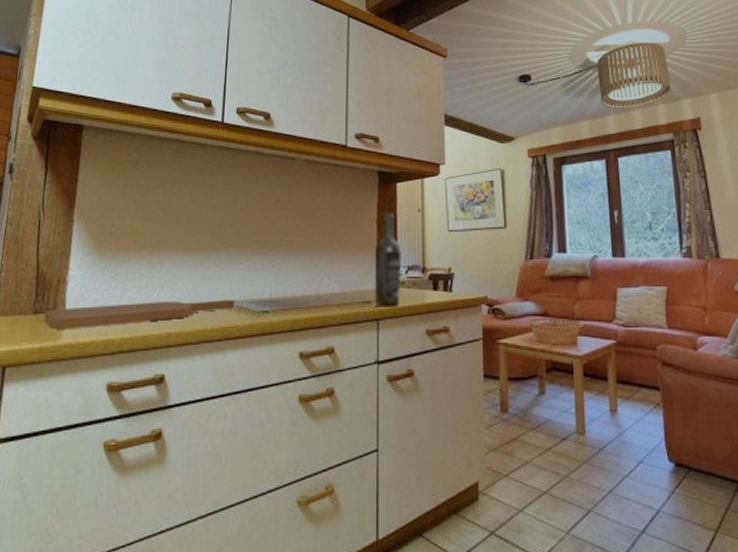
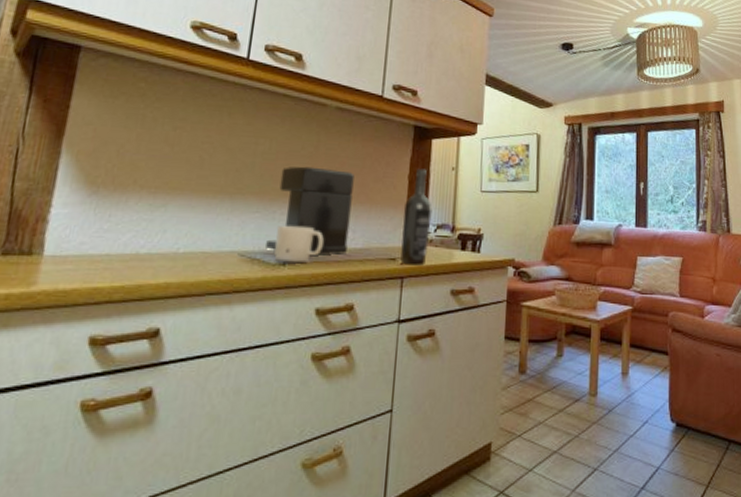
cutting board: present [43,300,235,330] -> none [14,248,248,275]
coffee maker: none [250,218,326,302] -> present [266,166,355,255]
mug: none [258,274,302,310] -> present [274,225,324,264]

